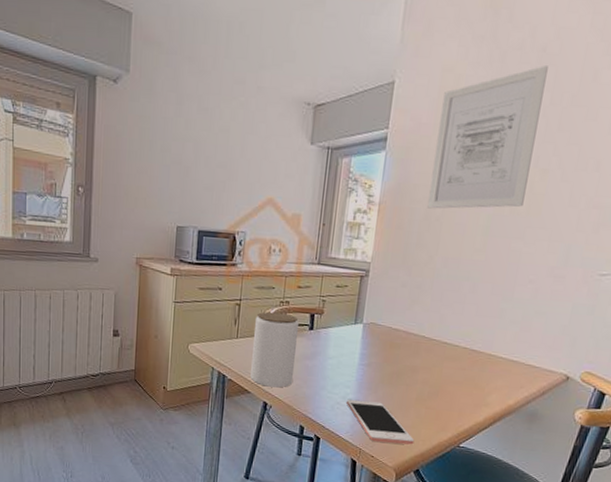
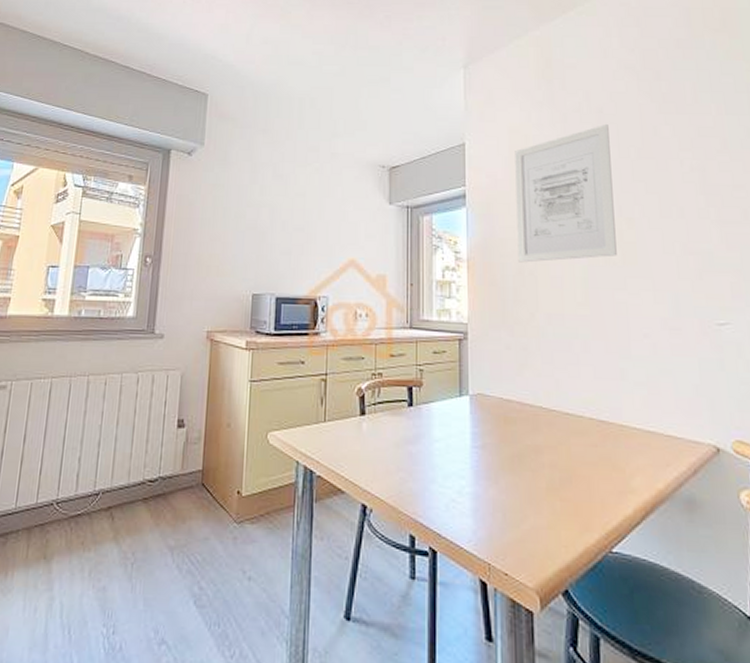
jar: present [250,311,299,388] -> none [344,386,396,484]
cell phone: present [347,399,414,445] -> none [464,494,555,554]

